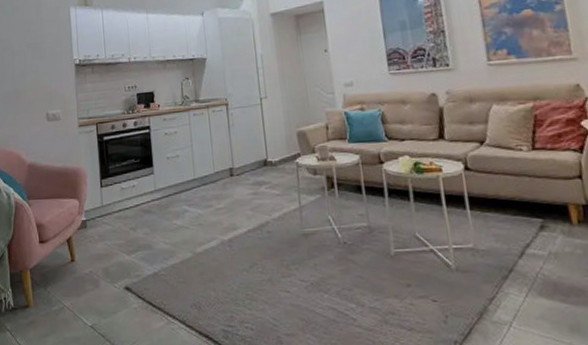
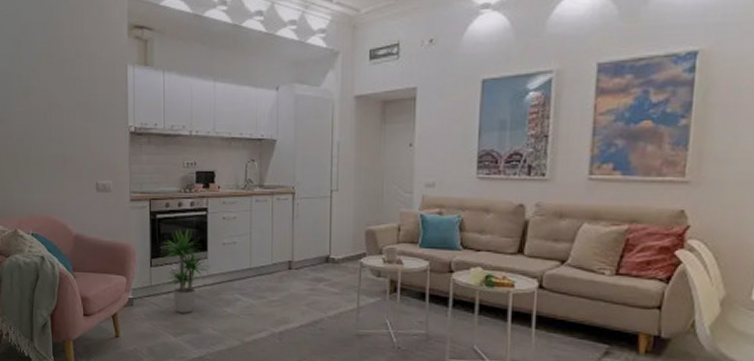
potted plant: none [109,147,158,230] -> present [159,229,211,313]

